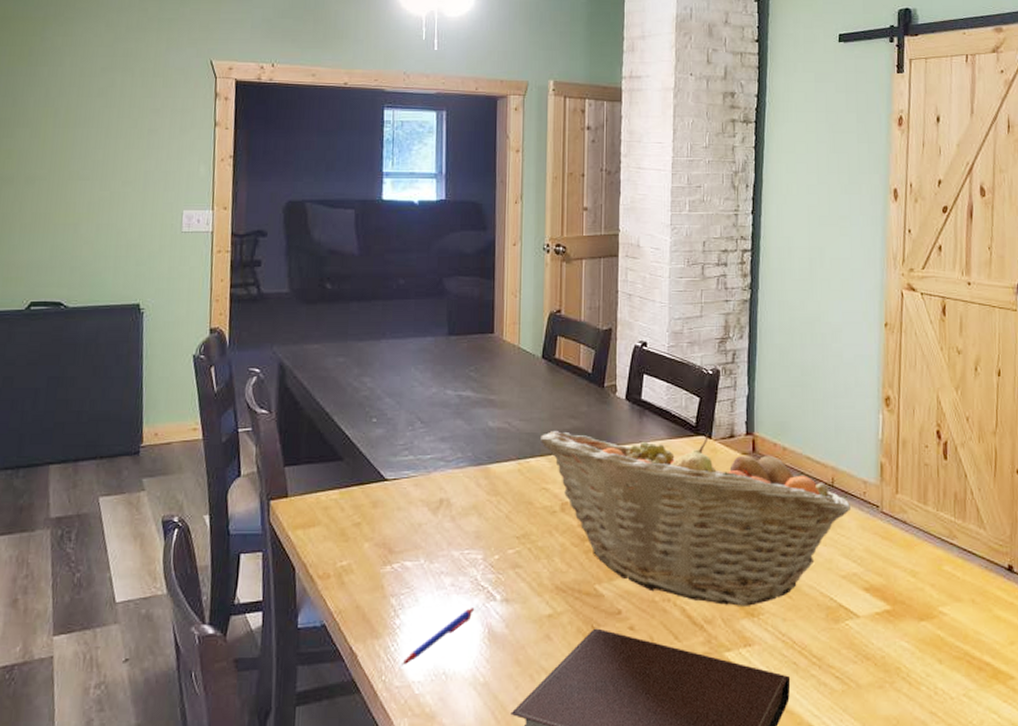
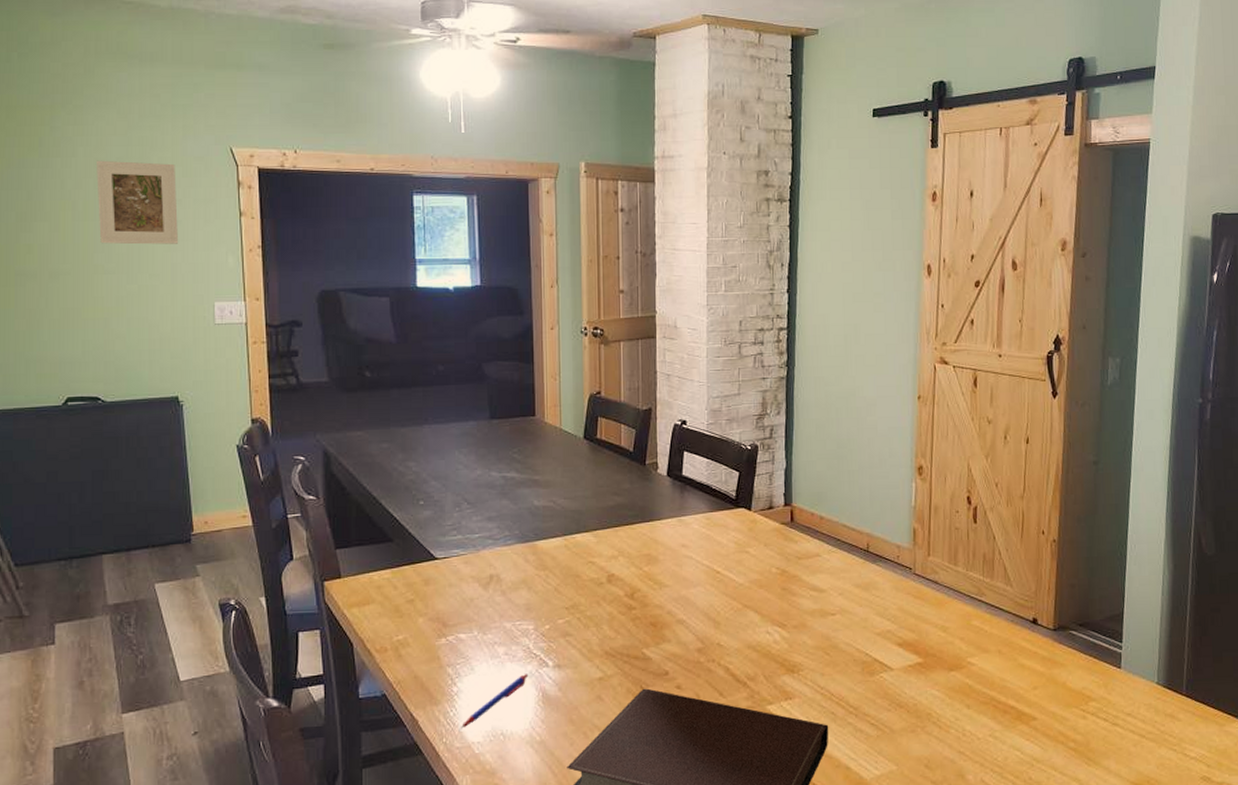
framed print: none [78,70,157,152] -> present [97,160,179,245]
fruit basket: present [541,431,850,606] -> none [585,506,885,664]

